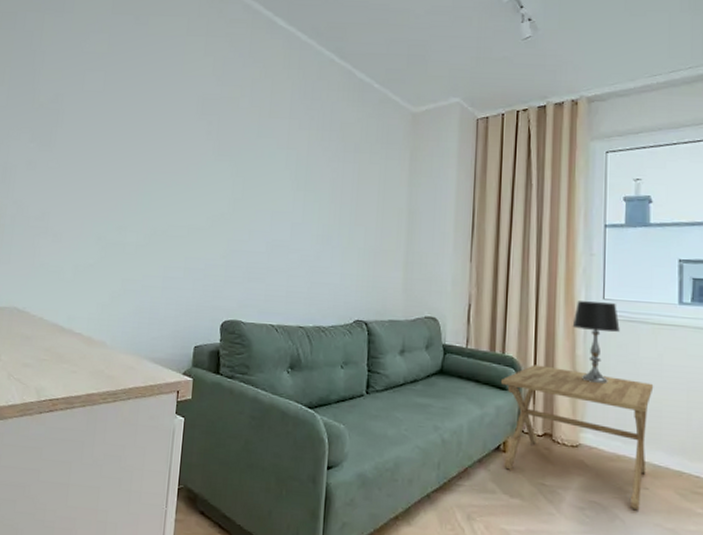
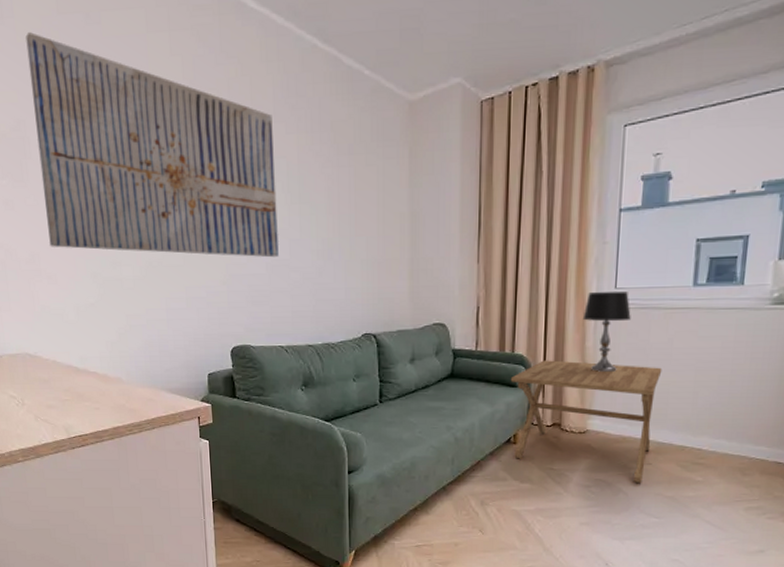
wall art: none [62,25,288,238] -> present [26,32,279,258]

